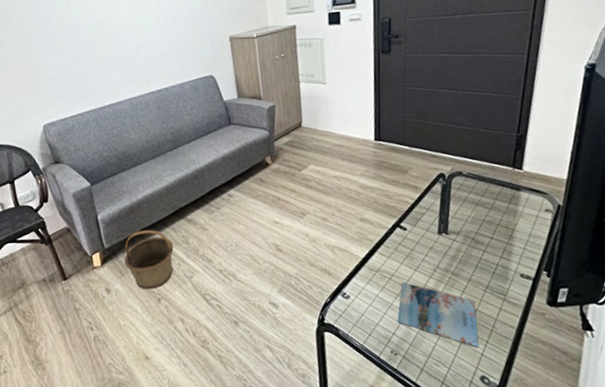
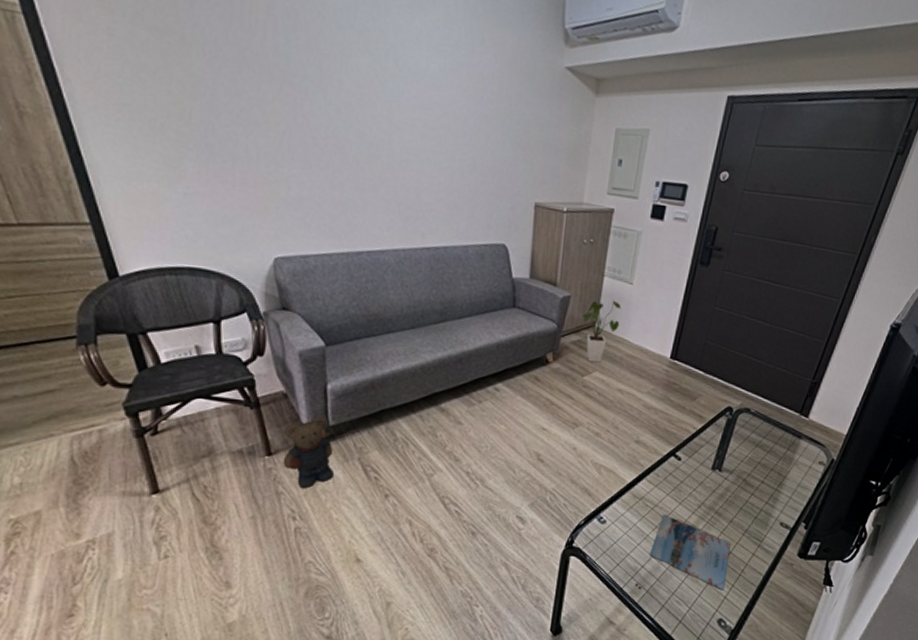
teddy bear: none [72,242,115,304] -> present [282,417,334,489]
basket: present [124,230,174,289] -> none [351,412,417,482]
house plant: none [288,100,323,158] -> present [582,300,622,363]

